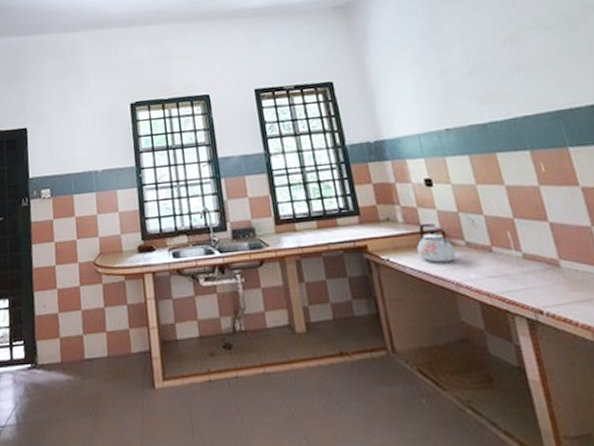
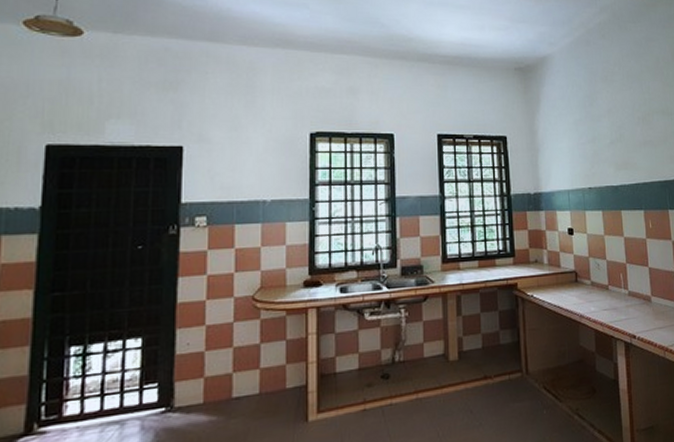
kettle: present [417,223,456,263] -> none [556,265,583,299]

